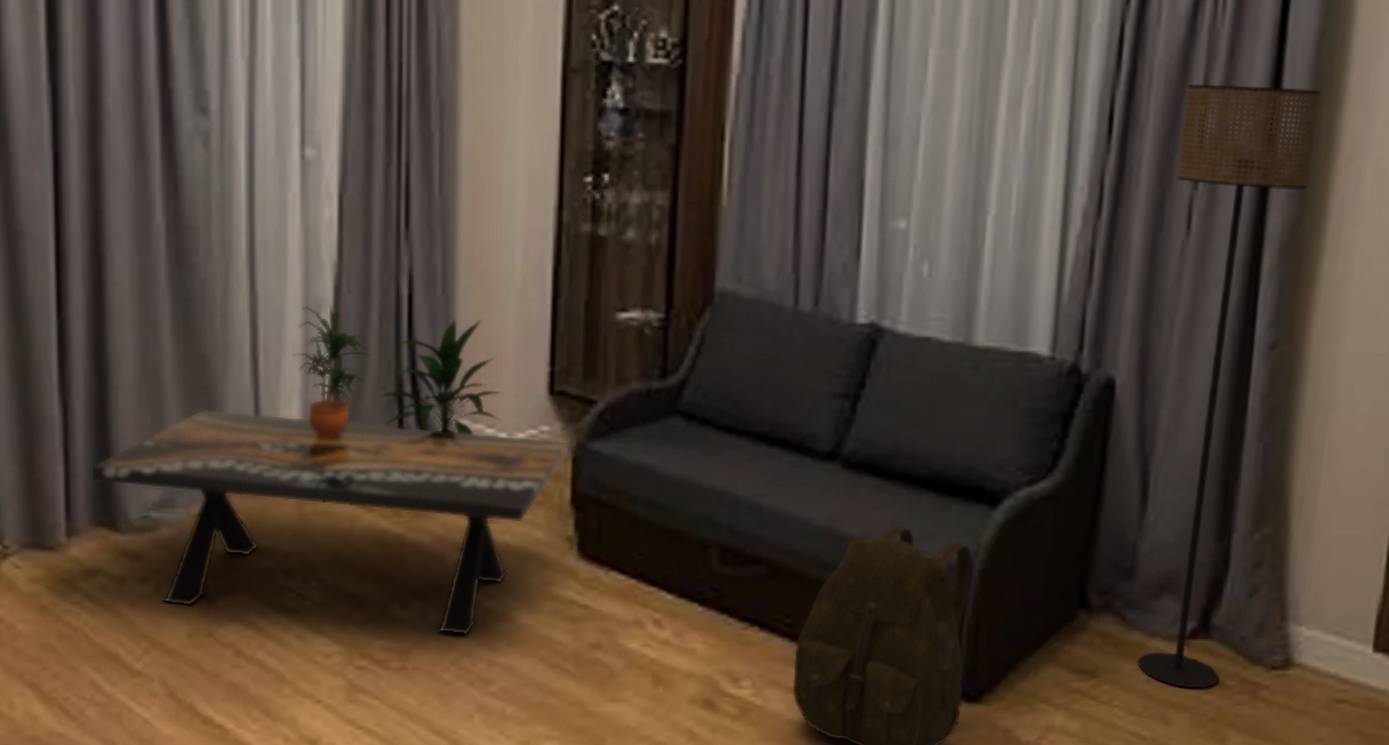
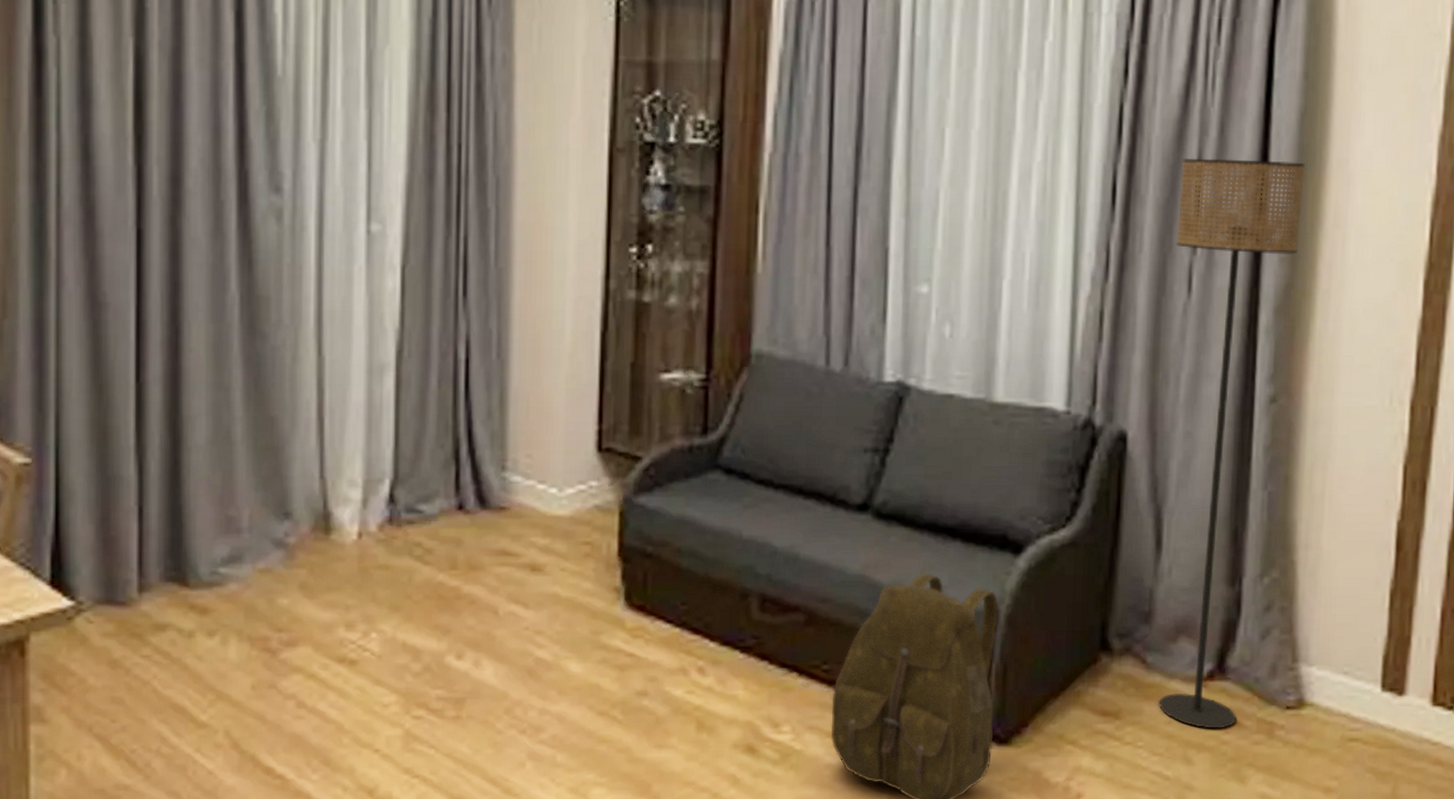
coffee table: present [90,409,571,636] -> none [162,468,617,685]
potted plant: present [294,305,370,440] -> none [357,369,429,496]
indoor plant: present [374,317,503,435] -> none [432,379,554,491]

